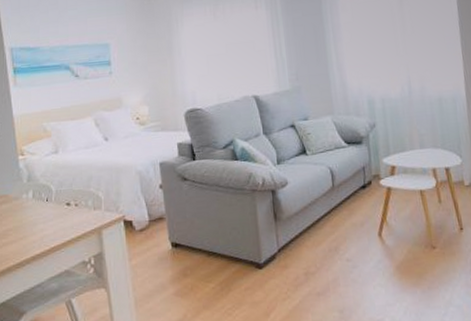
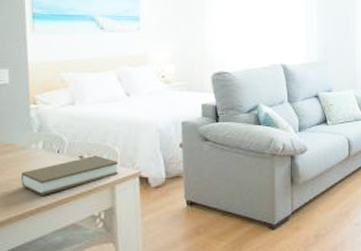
book: none [16,201,104,244] -> present [21,155,119,195]

